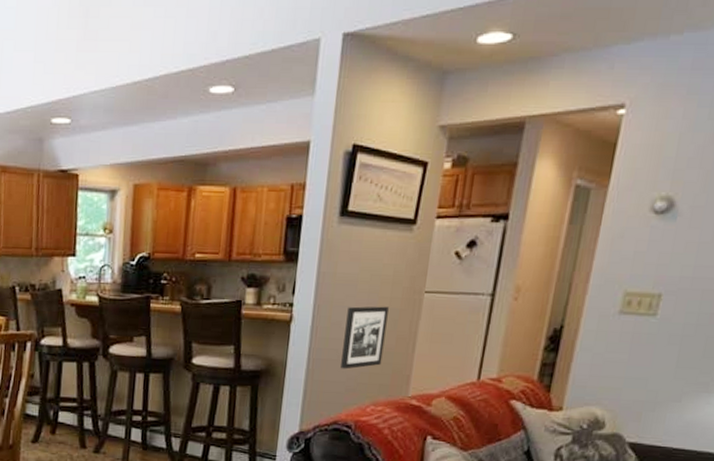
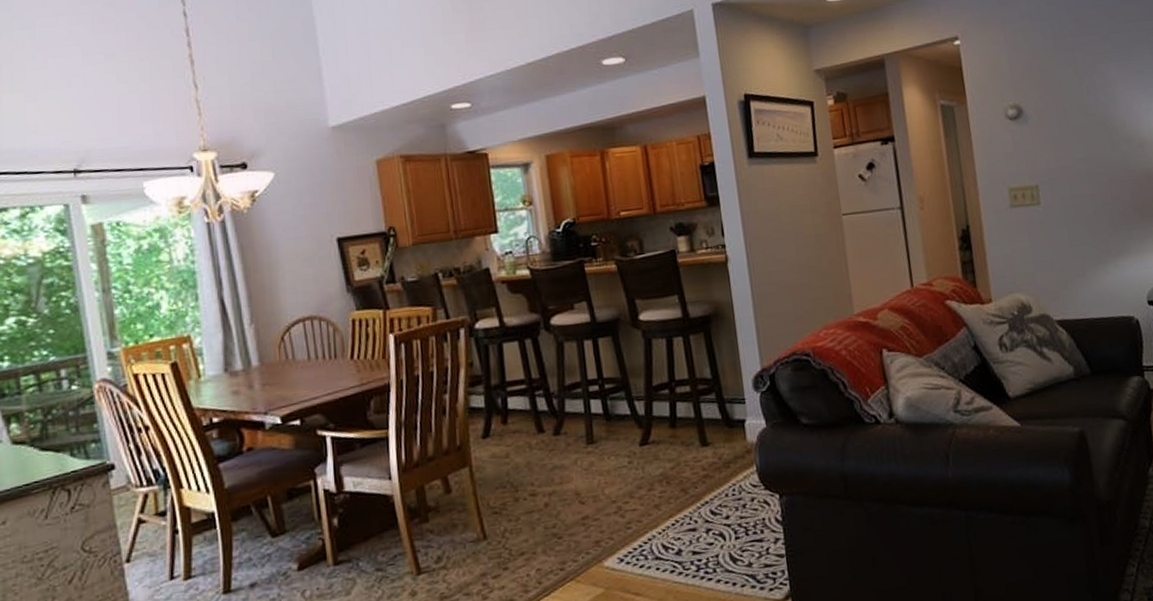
picture frame: present [341,306,389,370] -> none [777,233,822,300]

